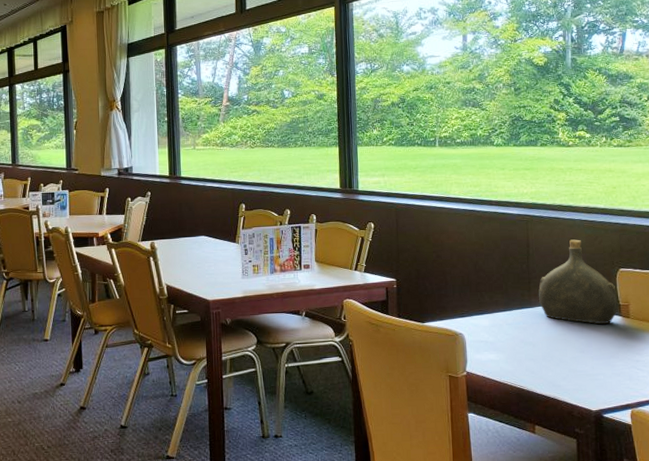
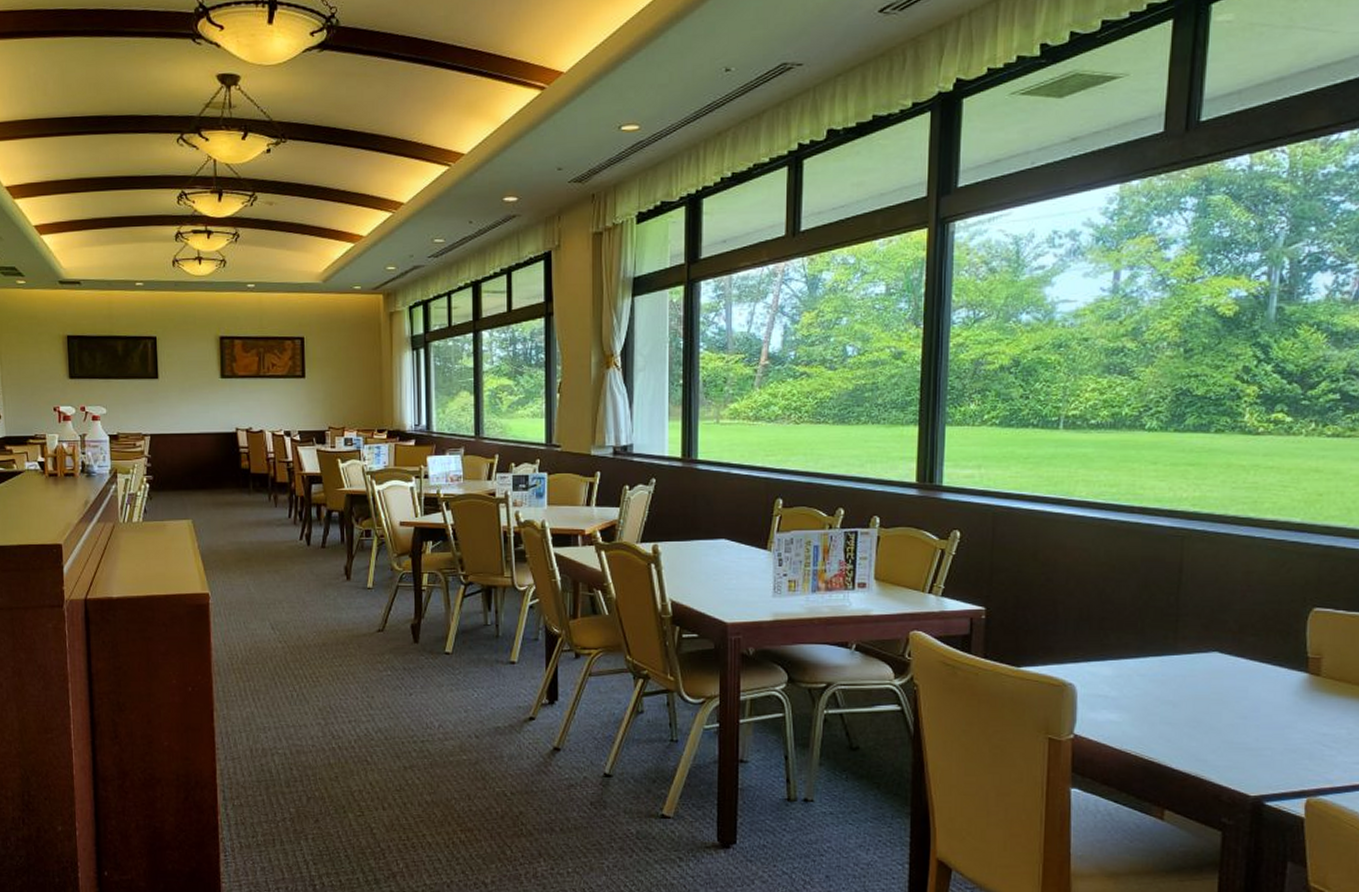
water jug: present [538,239,618,325] -> none [1189,565,1305,683]

